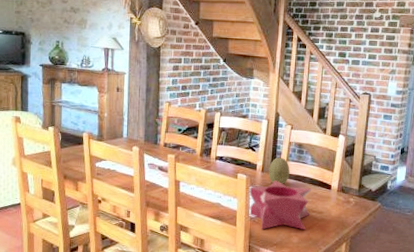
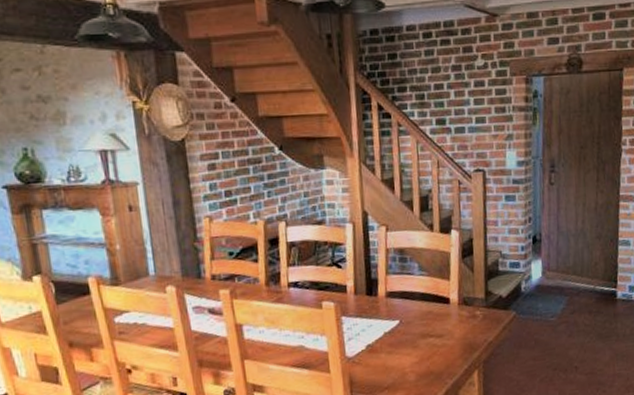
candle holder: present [247,181,313,230] -> none [340,303,426,372]
fruit: present [269,157,290,184] -> none [364,270,393,307]

